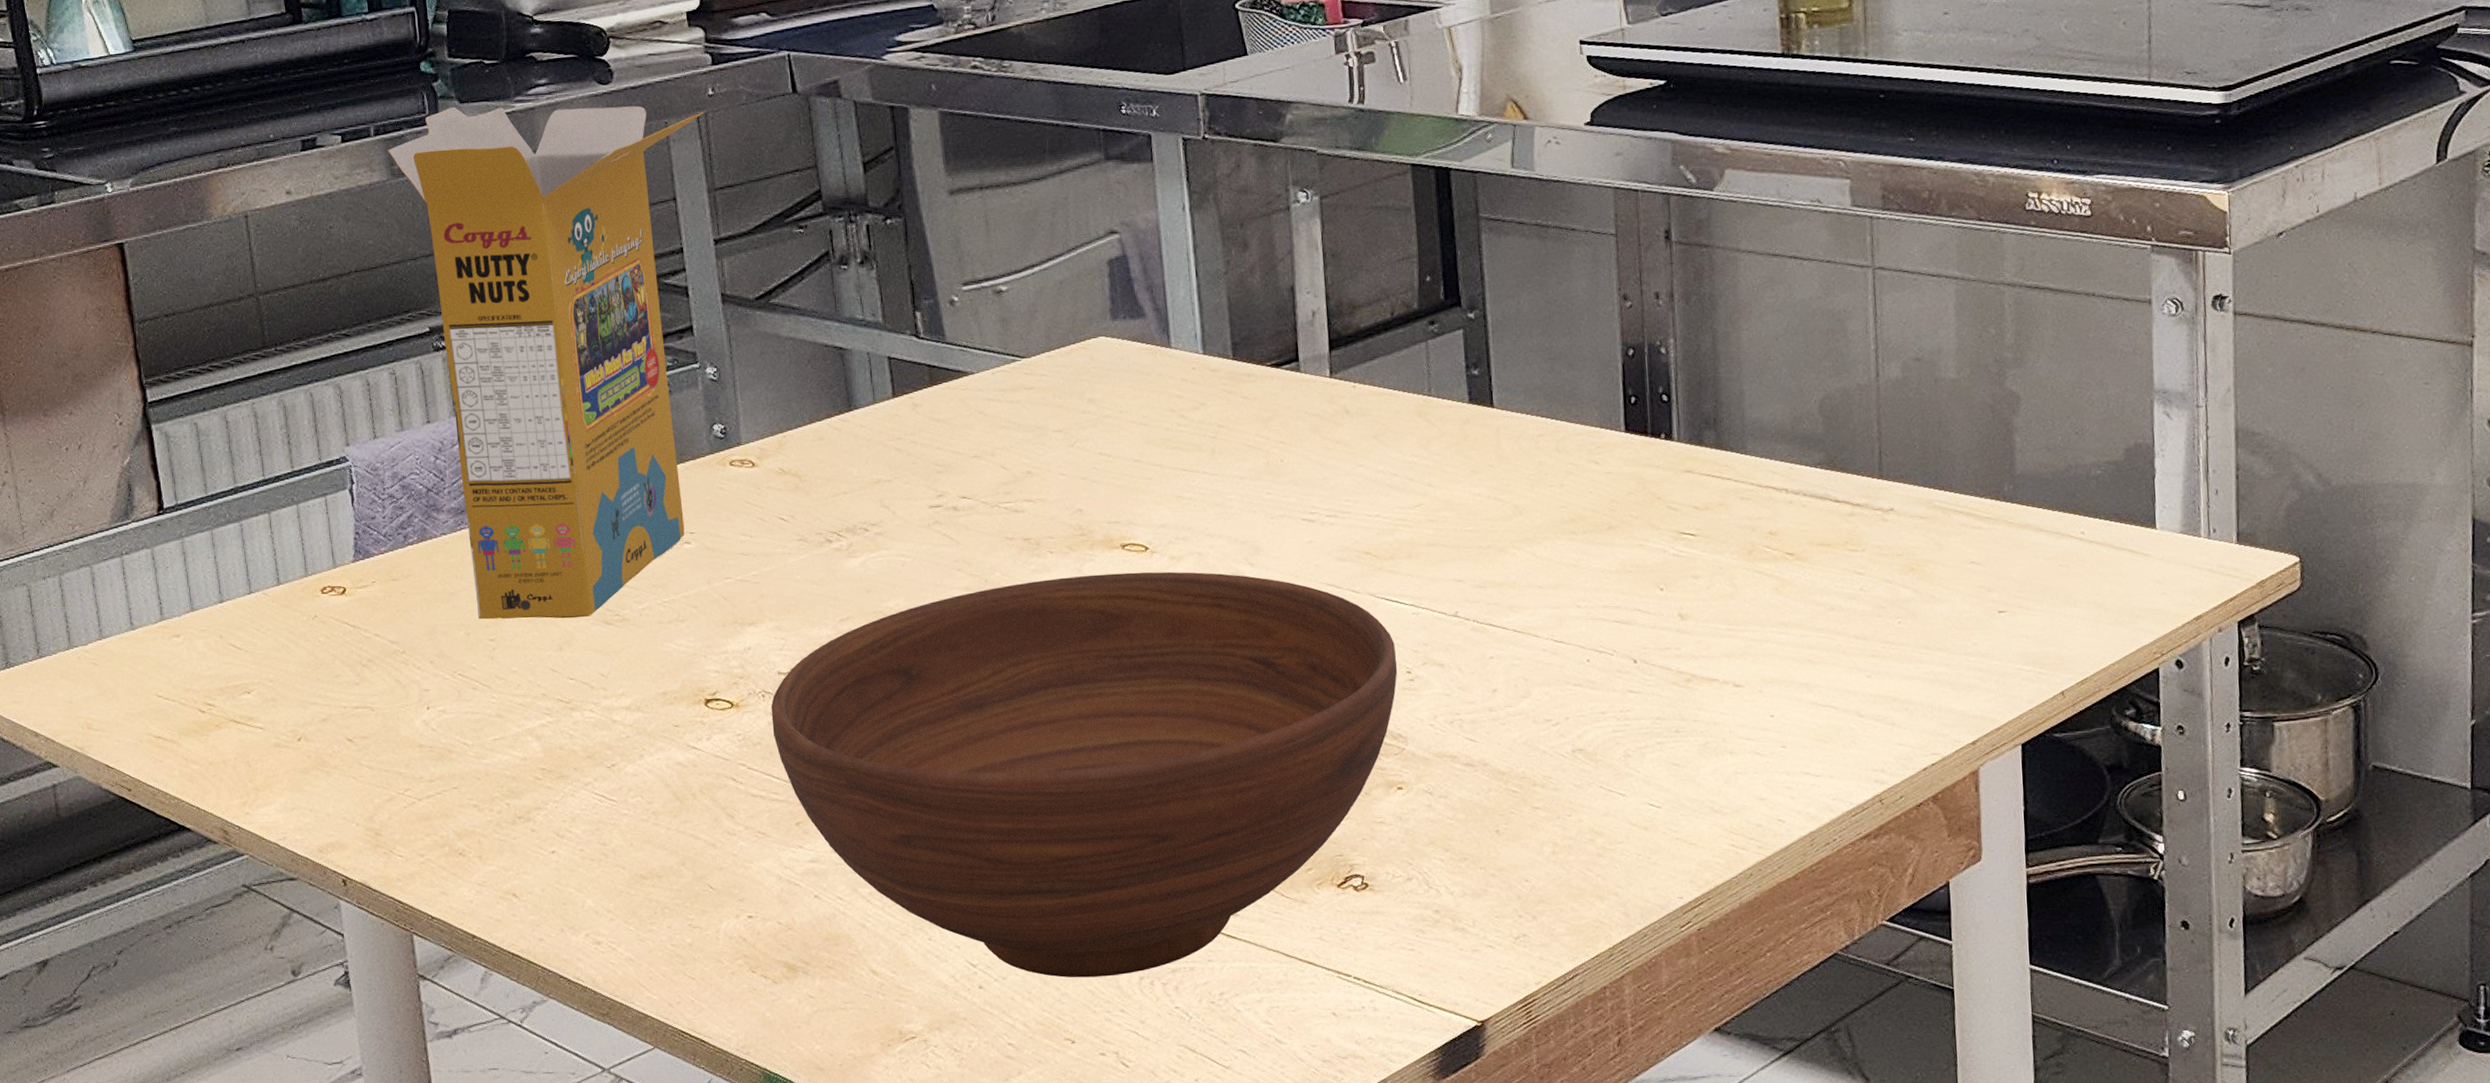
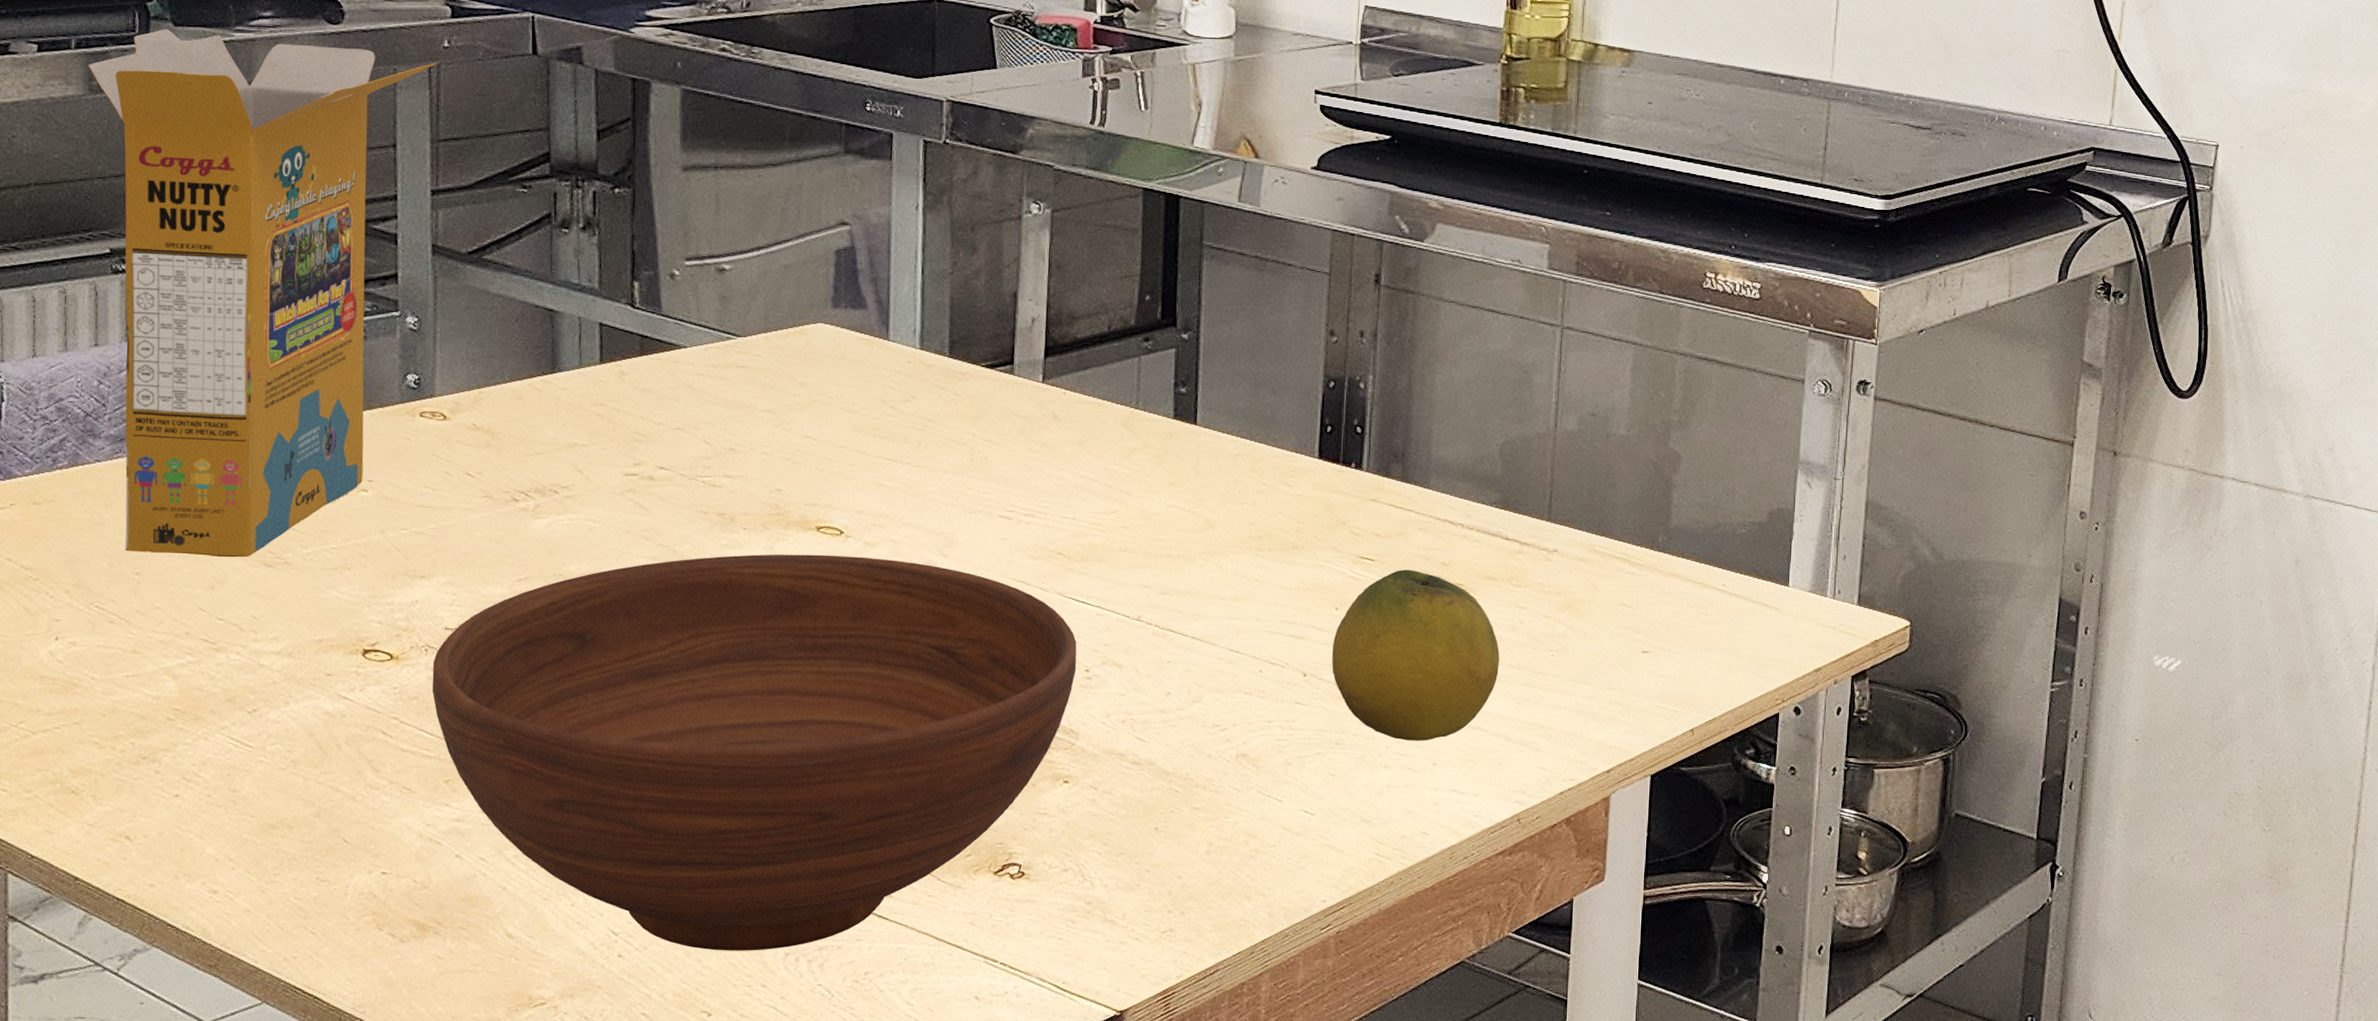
fruit: none [1661,541,1843,724] -> present [1332,569,1500,741]

